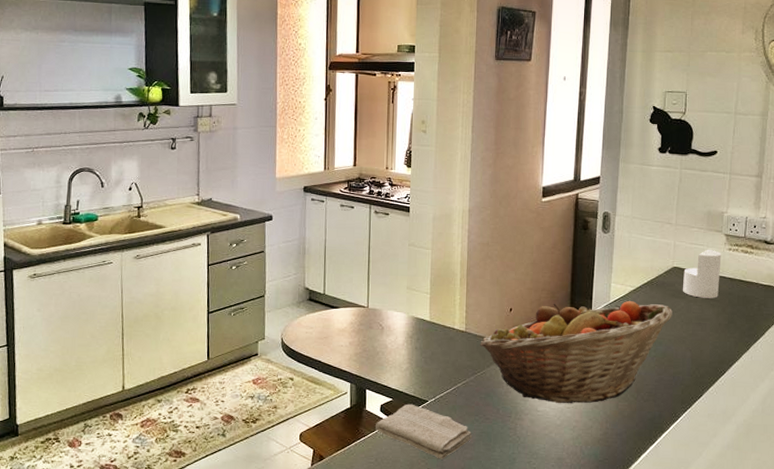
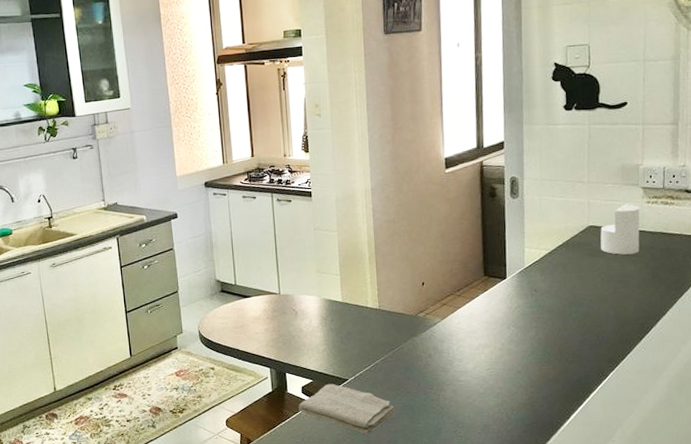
fruit basket: present [480,301,672,403] -> none [395,264,592,372]

